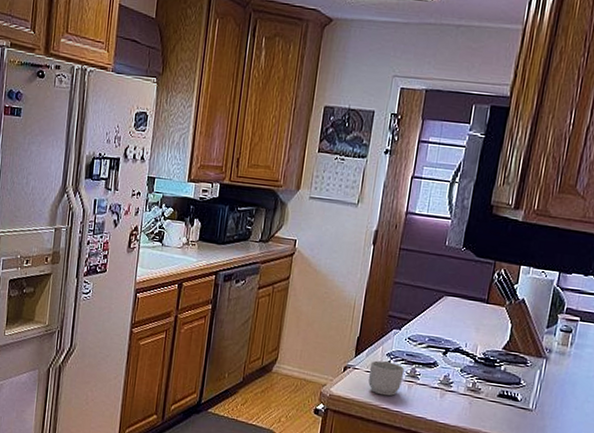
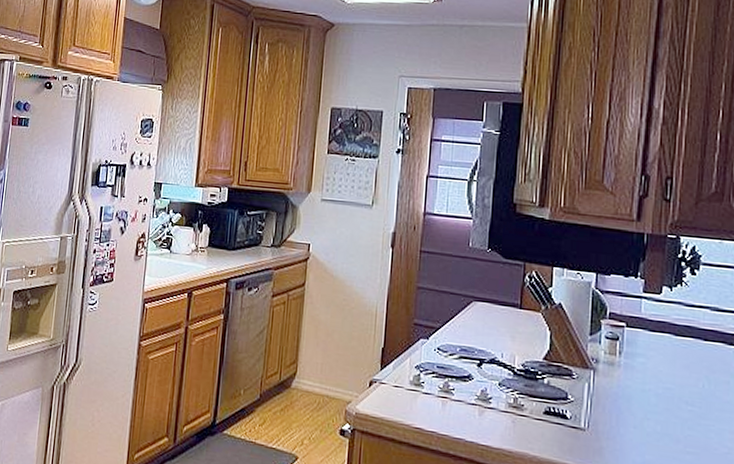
mug: present [368,360,405,396] -> none [397,374,437,414]

